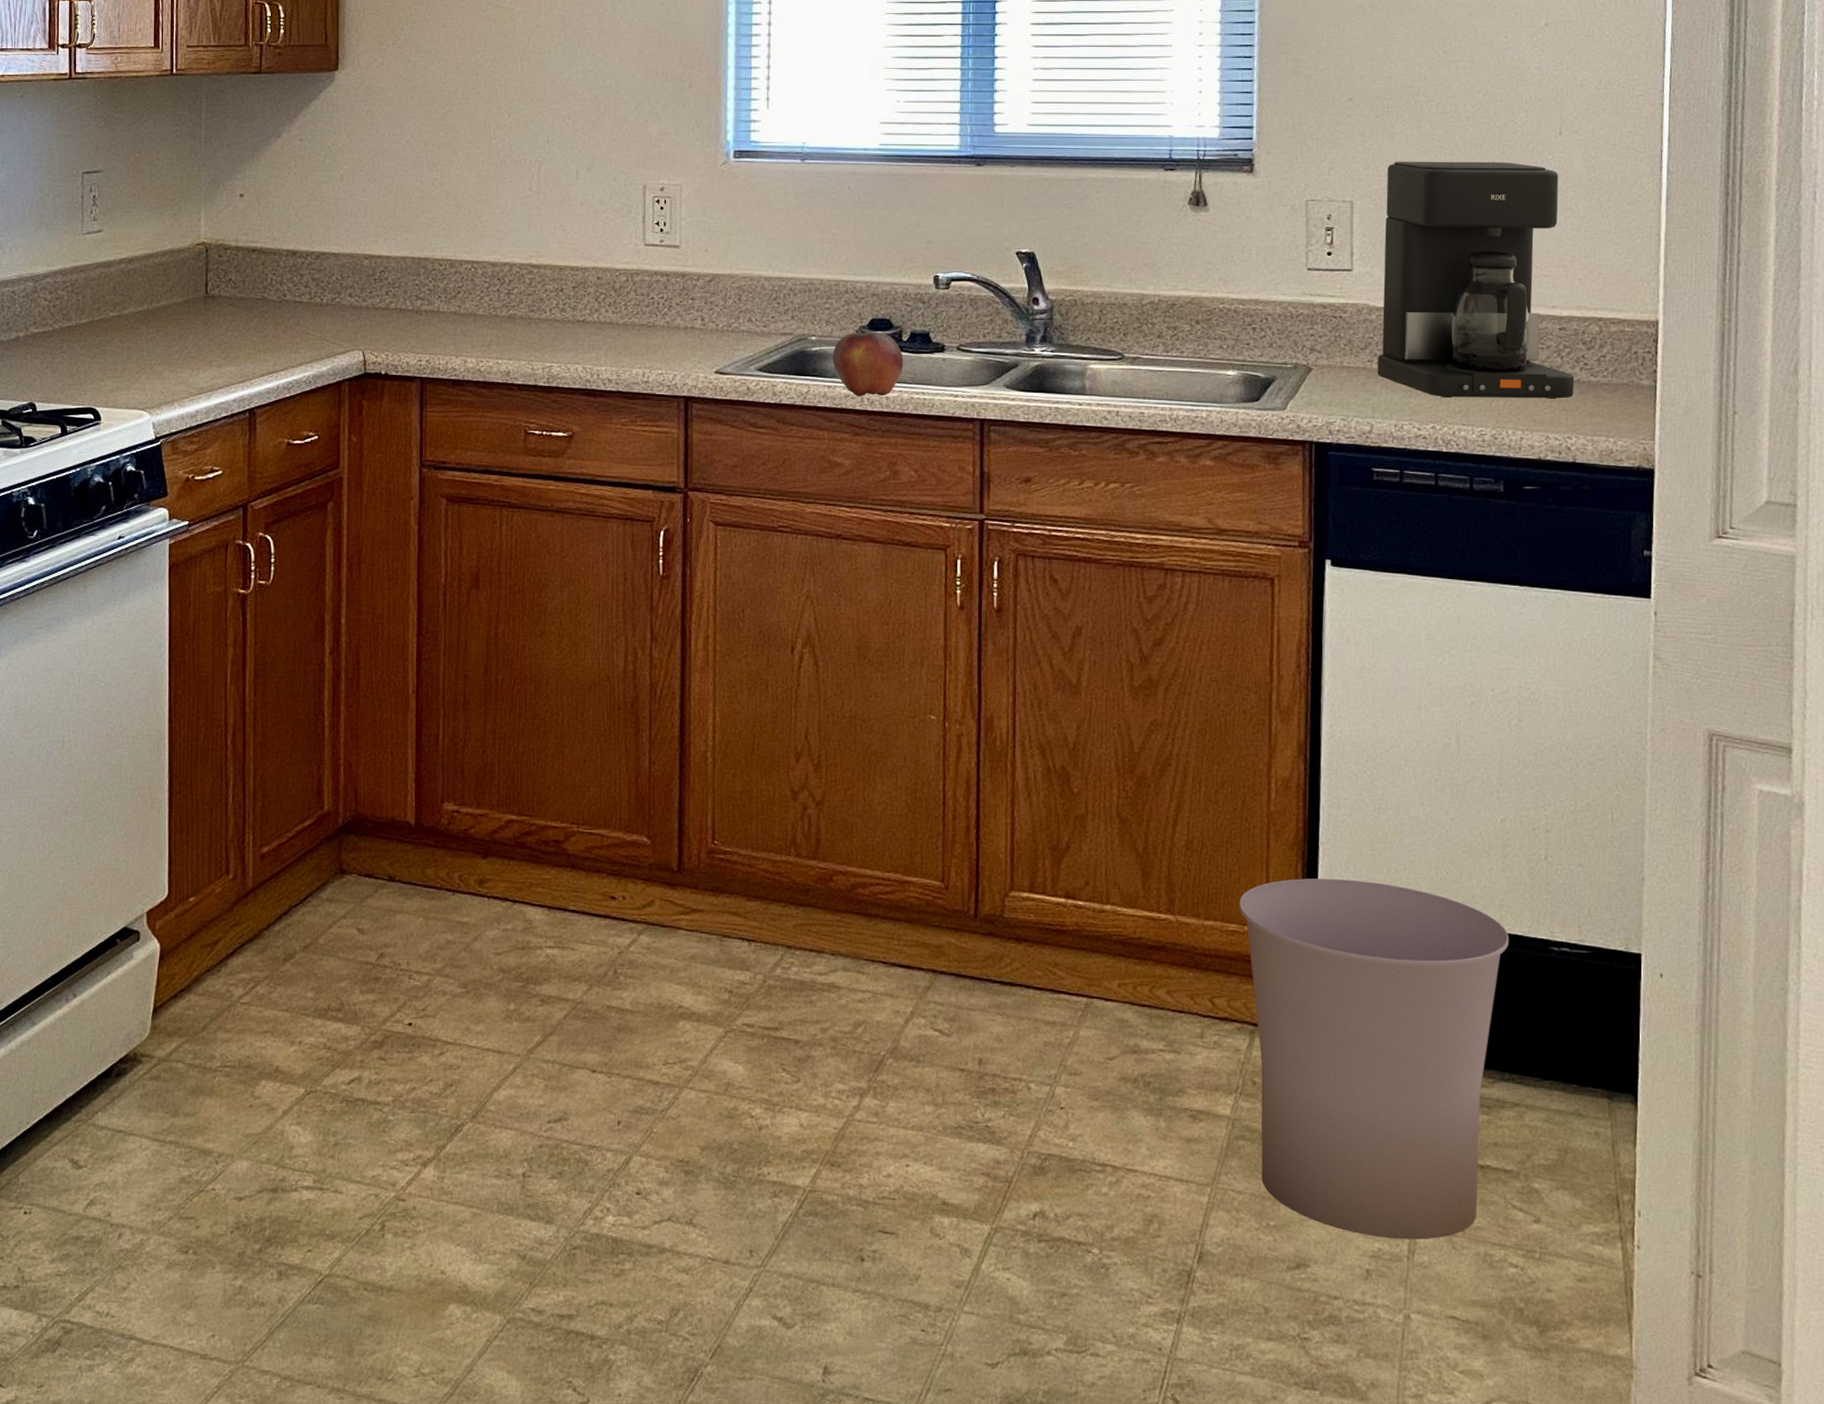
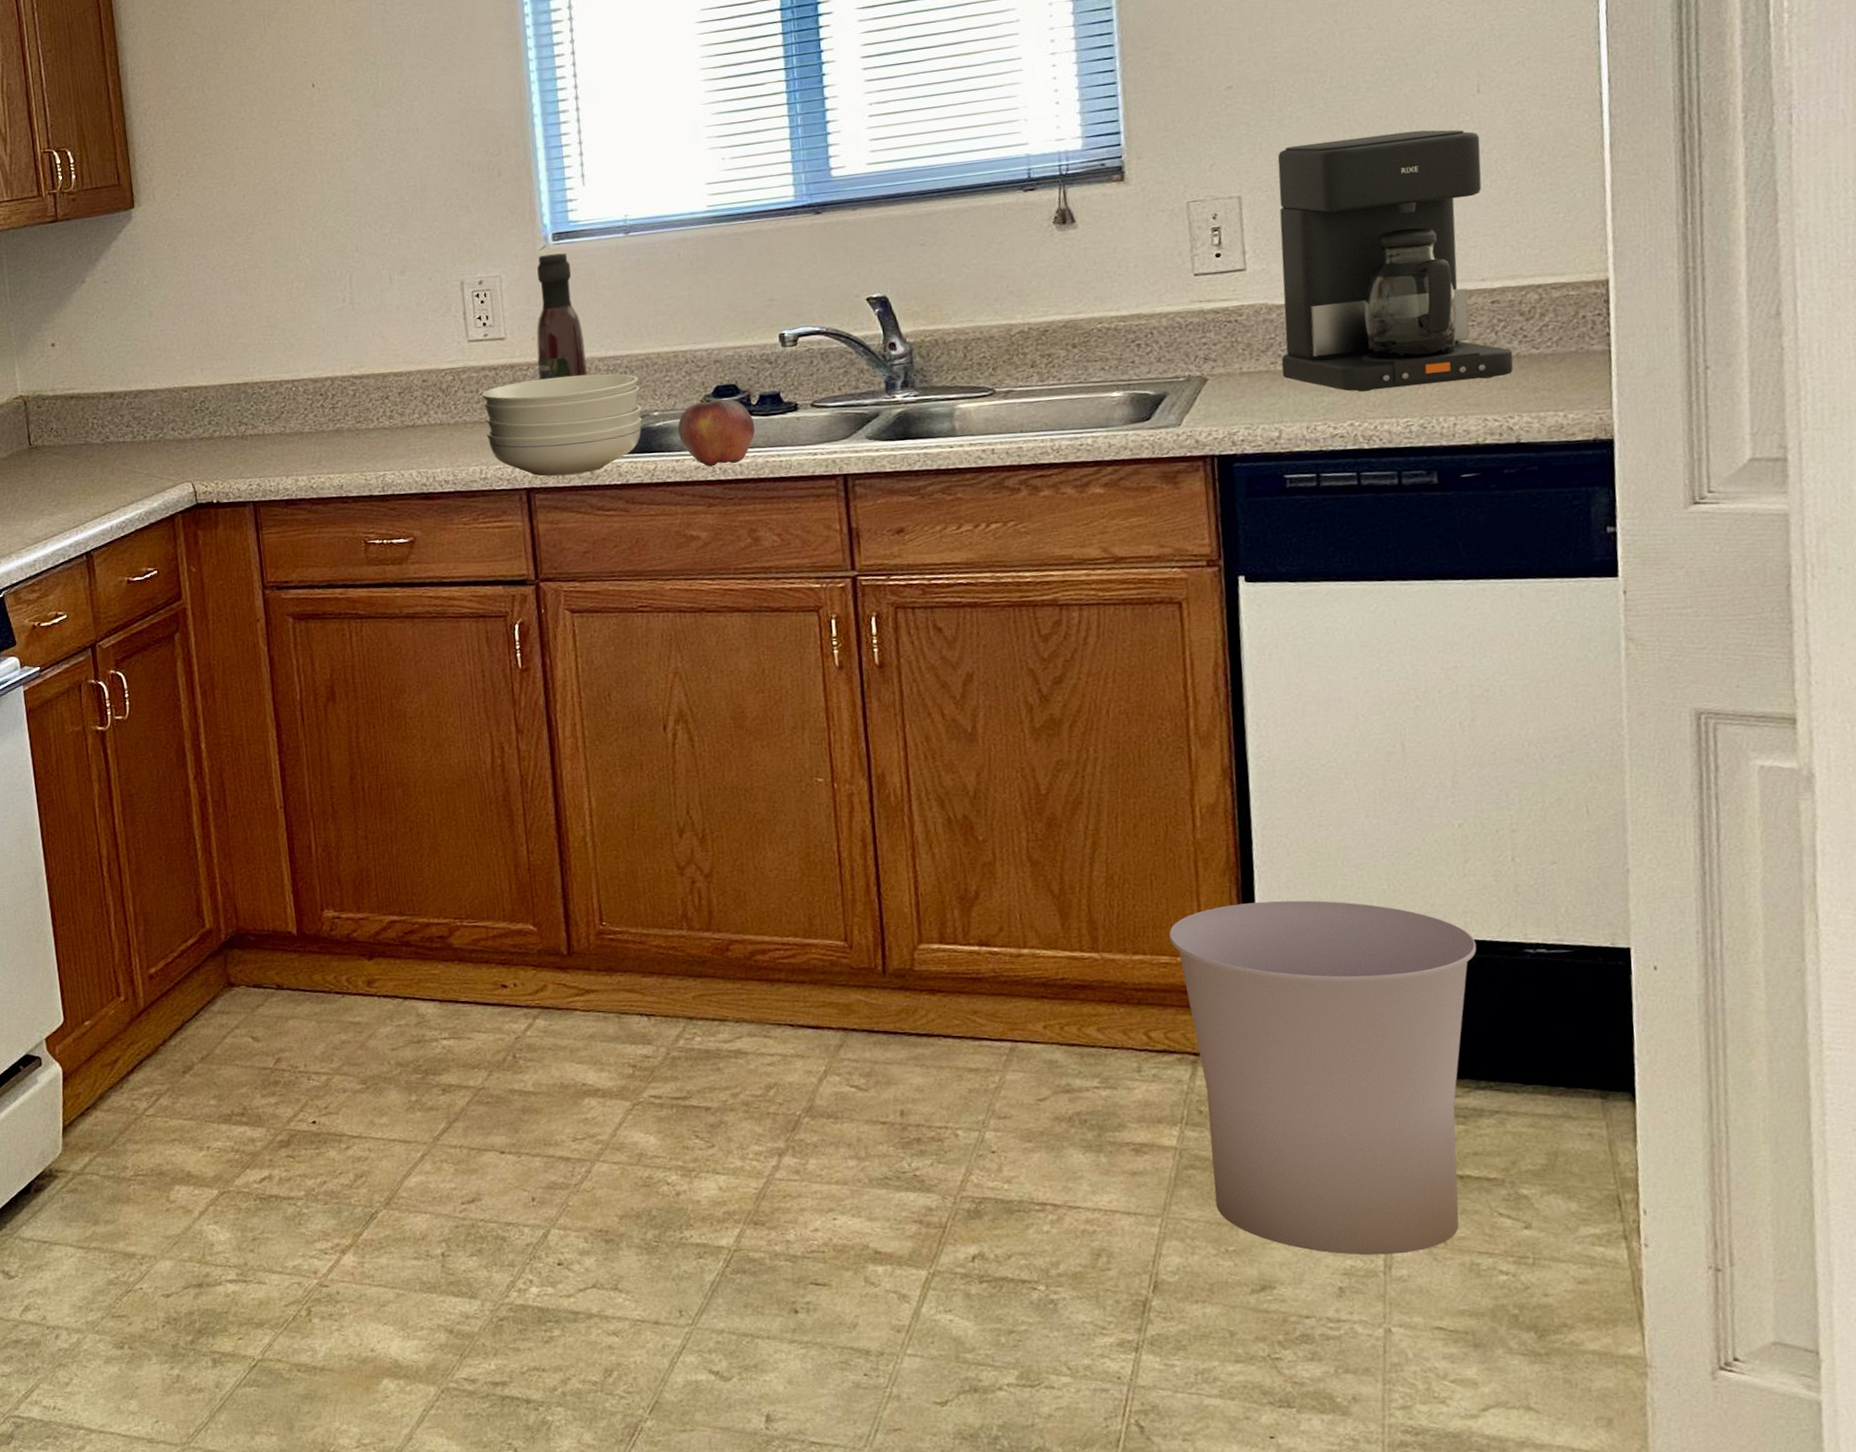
bowl: none [652,290,801,388] -> present [482,373,642,477]
wine bottle: none [708,171,754,293] -> present [536,253,588,380]

